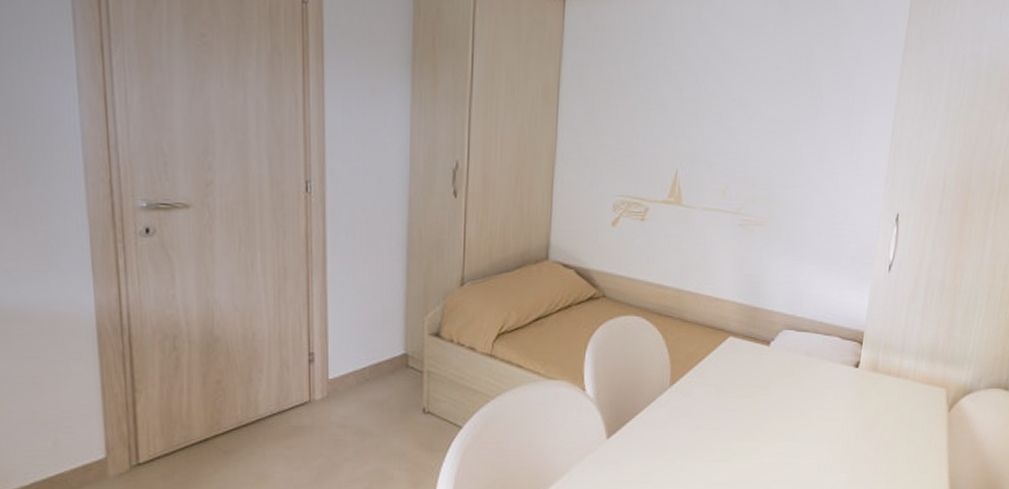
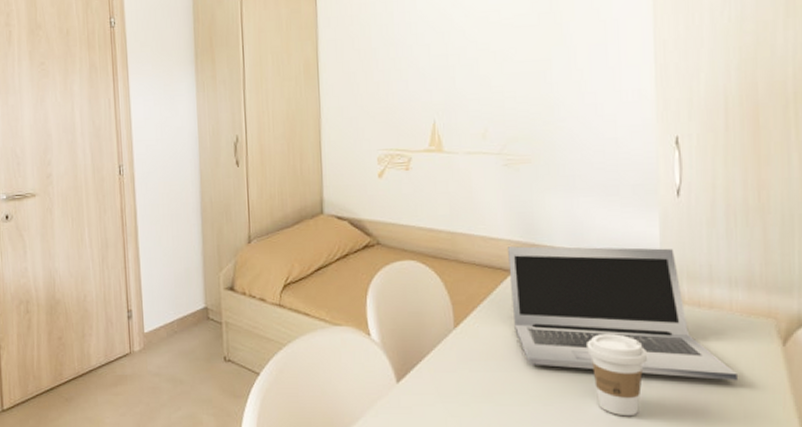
laptop: none [726,308,909,442] -> present [508,246,737,381]
coffee cup: none [788,397,840,472] -> present [587,334,648,417]

